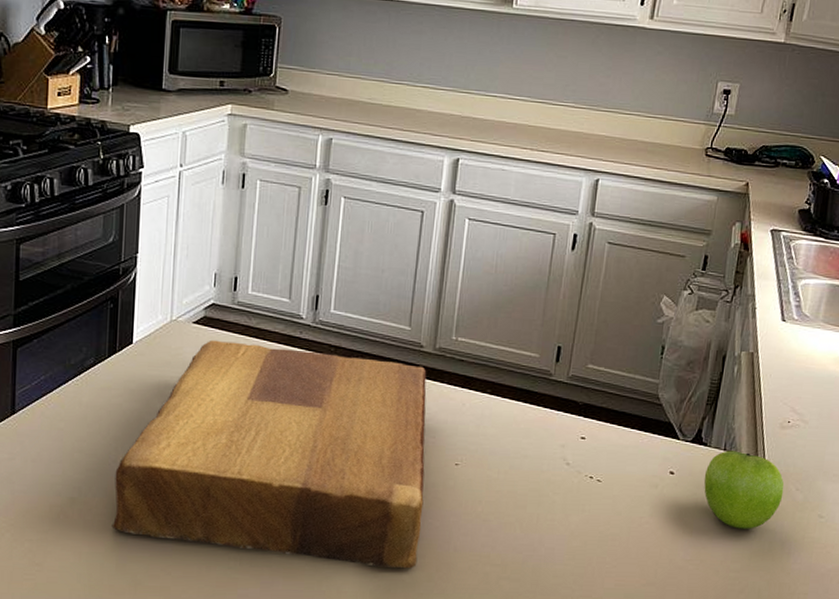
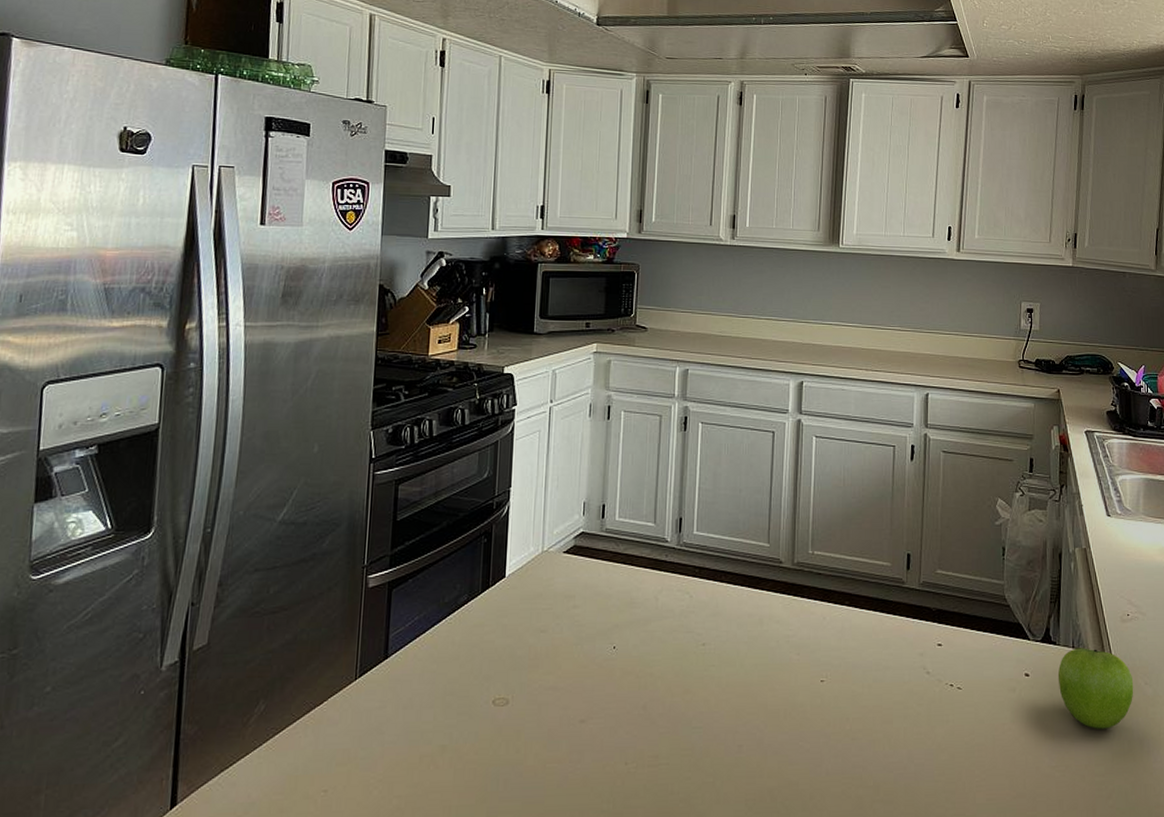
cutting board: present [111,339,427,569] -> none [482,568,793,799]

